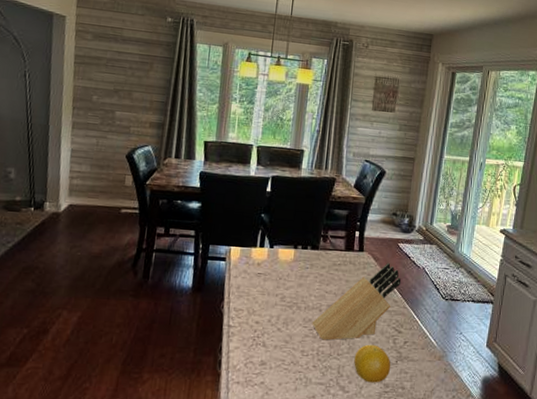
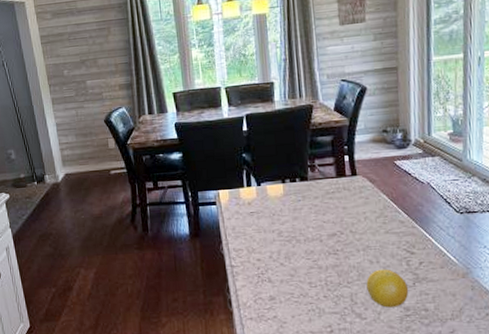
knife block: present [312,262,401,341] -> none [314,183,405,270]

